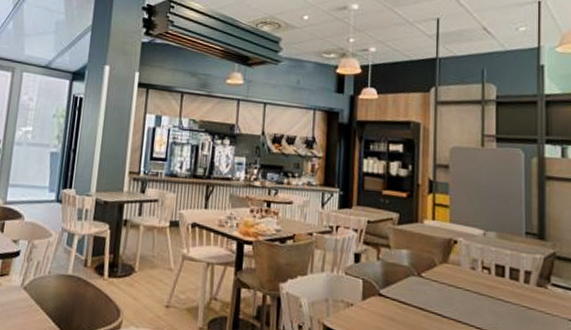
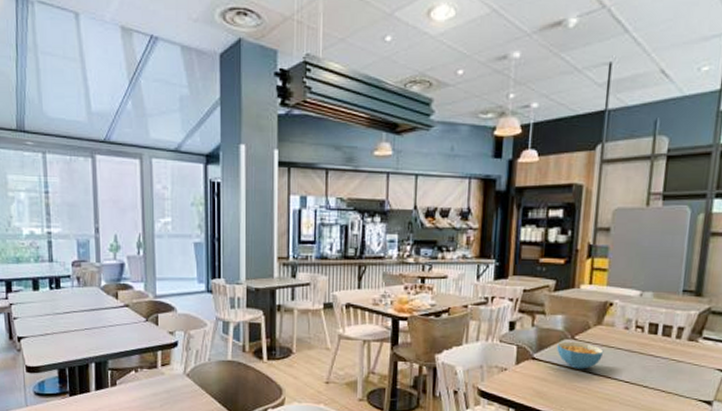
cereal bowl: none [402,278,452,311] -> present [556,341,604,369]

